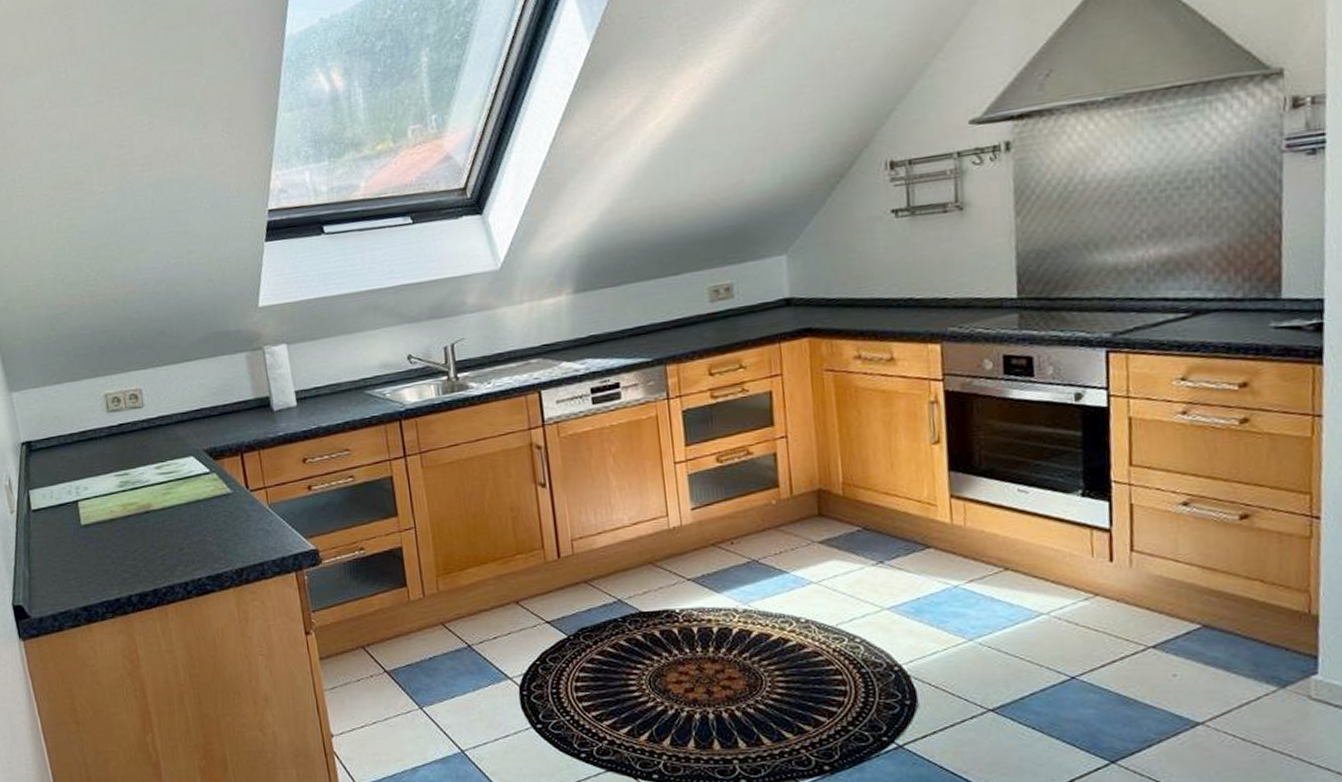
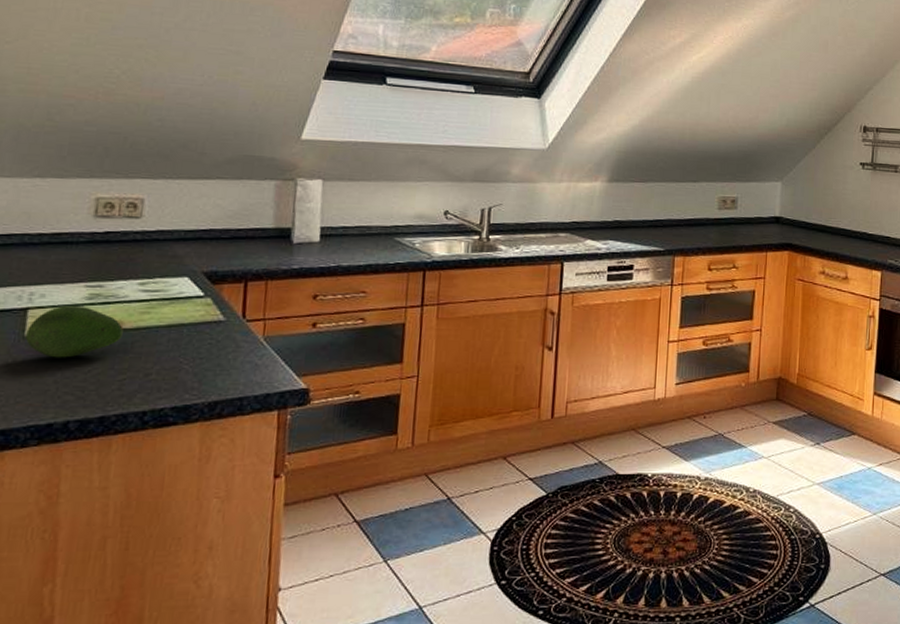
fruit: none [81,493,154,542] -> present [25,305,123,358]

